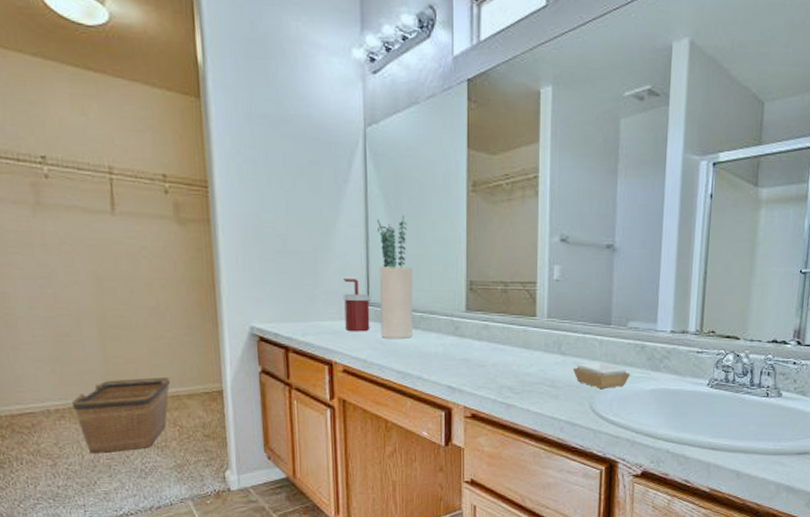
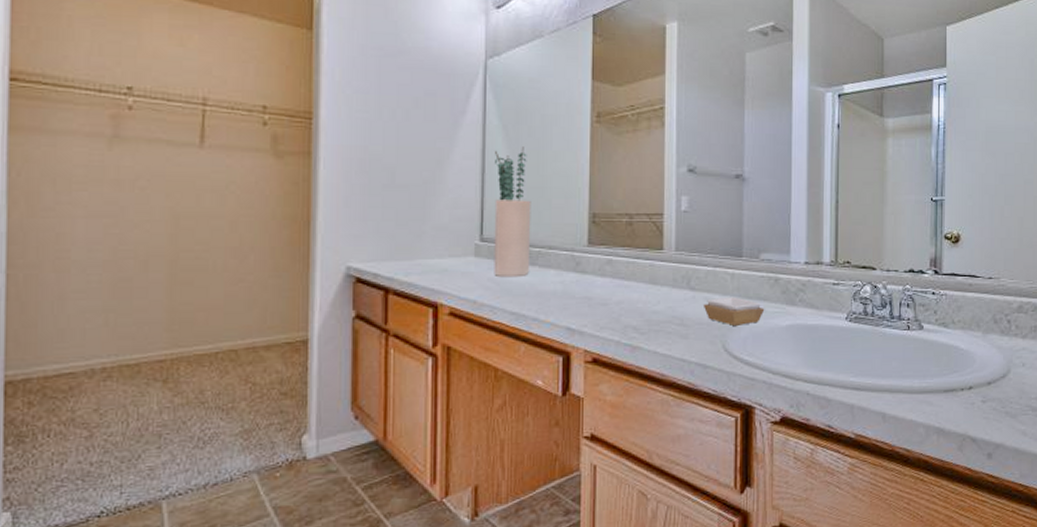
bicycle basket: present [71,377,171,454] -> none [122,327,247,421]
soap dispenser: present [343,279,371,332] -> none [453,213,484,270]

